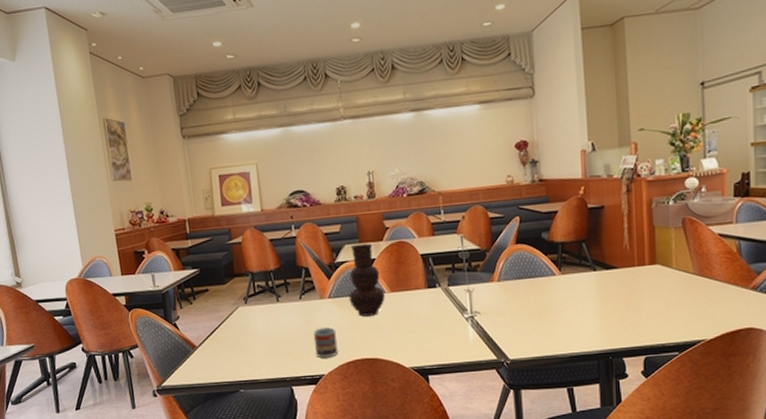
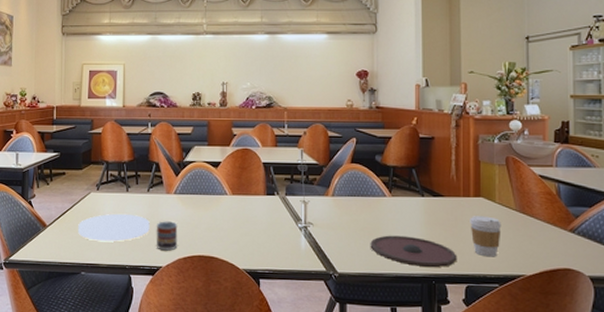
plate: none [230,324,307,357] -> present [78,213,150,241]
vase: present [348,243,385,317] -> none [193,147,226,215]
plate: none [541,313,634,344] -> present [370,235,457,267]
coffee cup: none [646,283,680,326] -> present [470,216,501,257]

